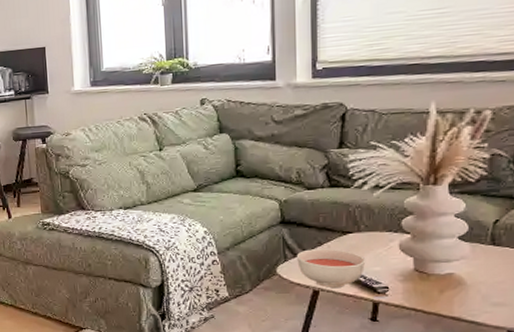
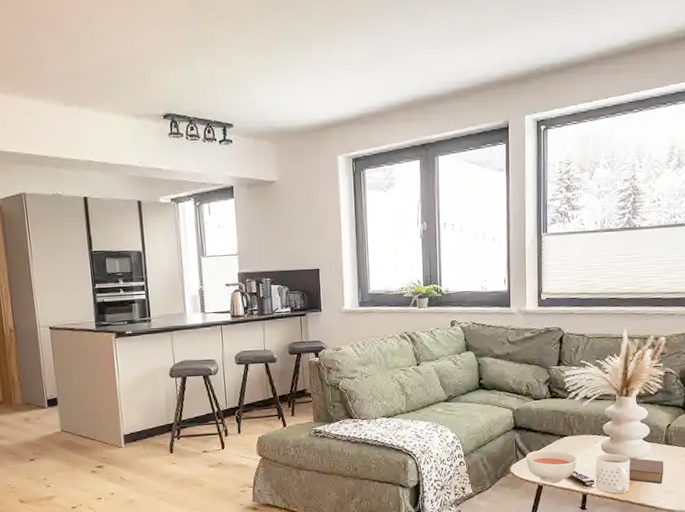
mug: none [392,254,441,304] -> present [596,453,631,494]
book: none [438,260,488,294] -> present [629,457,663,484]

